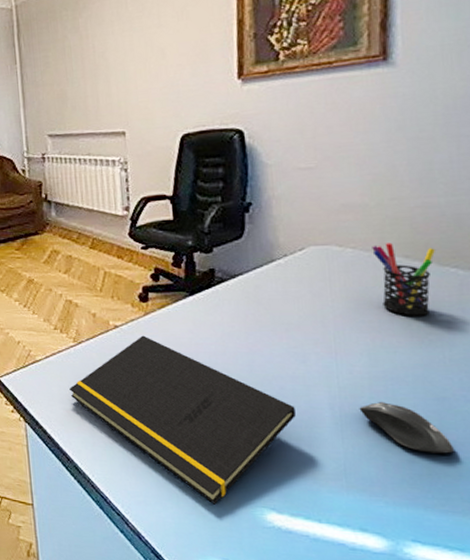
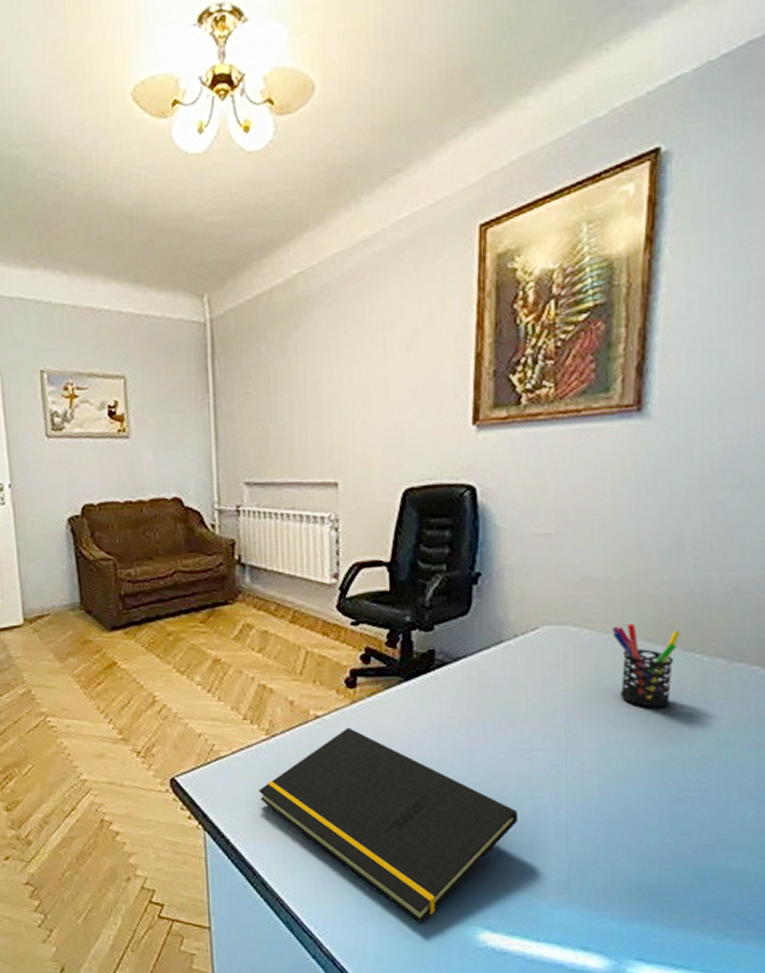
computer mouse: present [359,402,454,454] -> none [588,805,686,863]

